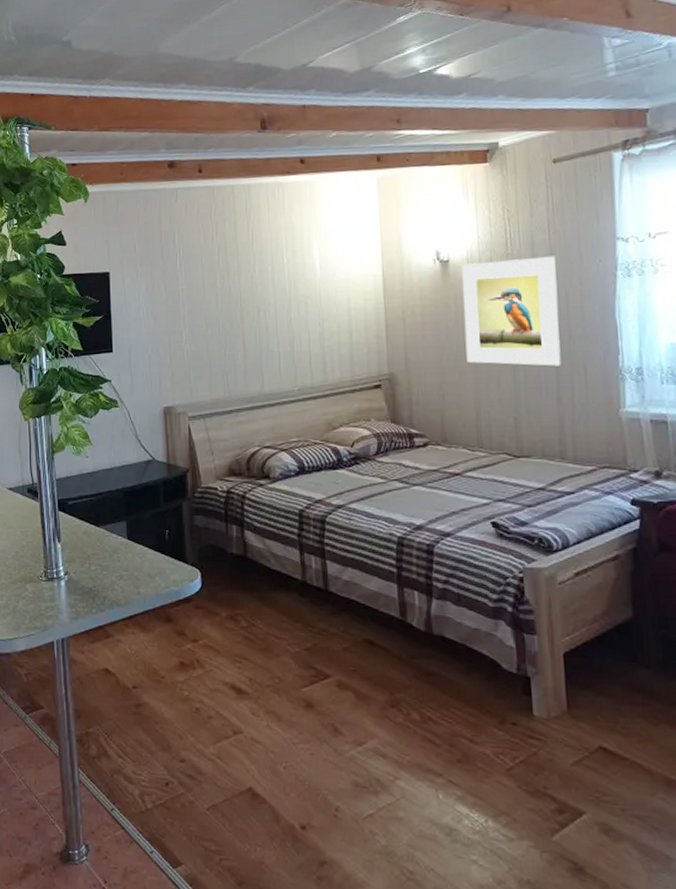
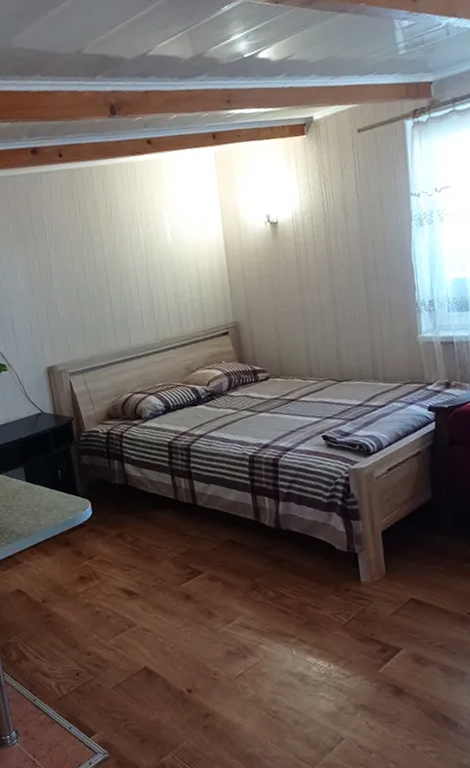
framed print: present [462,256,562,366] -> none [288,212,371,308]

